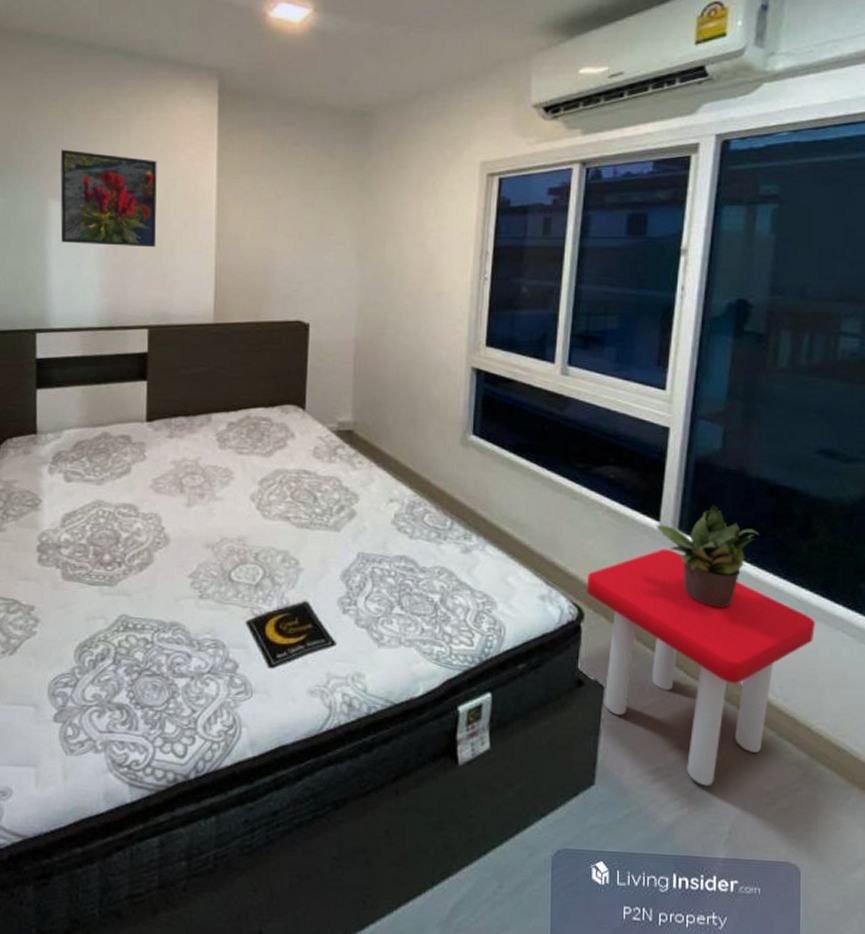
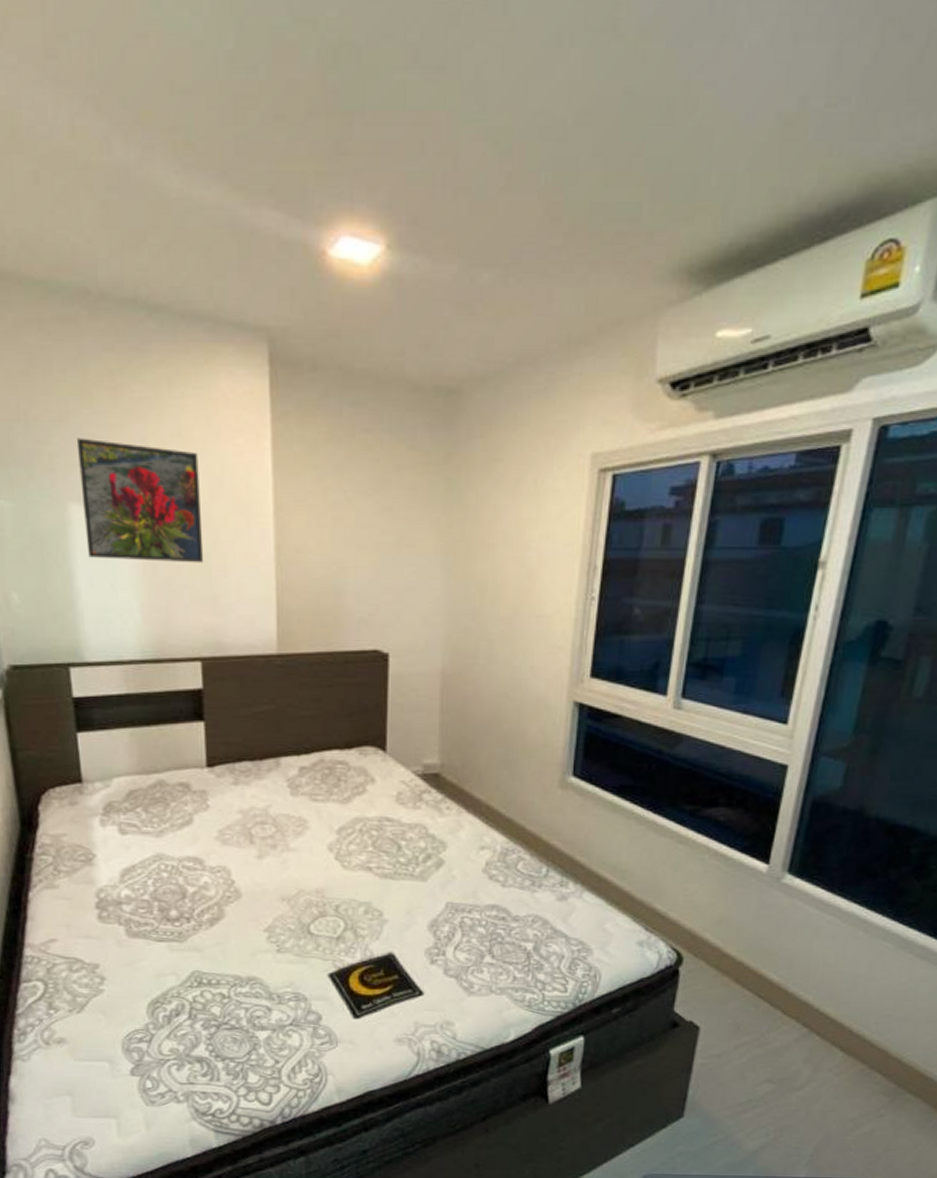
stool: present [586,548,815,787] -> none [687,892,919,1115]
potted plant: present [657,505,759,607] -> none [766,846,872,948]

